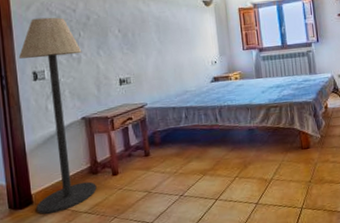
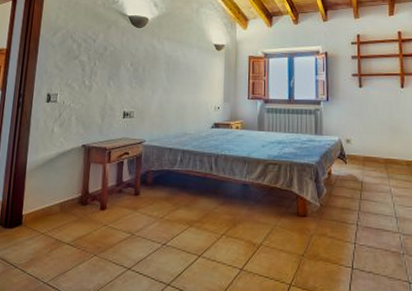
floor lamp: present [18,17,97,215] -> none [24,44,95,239]

